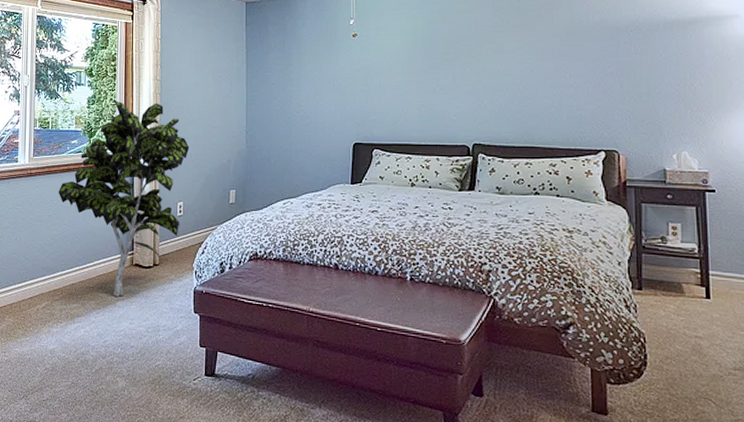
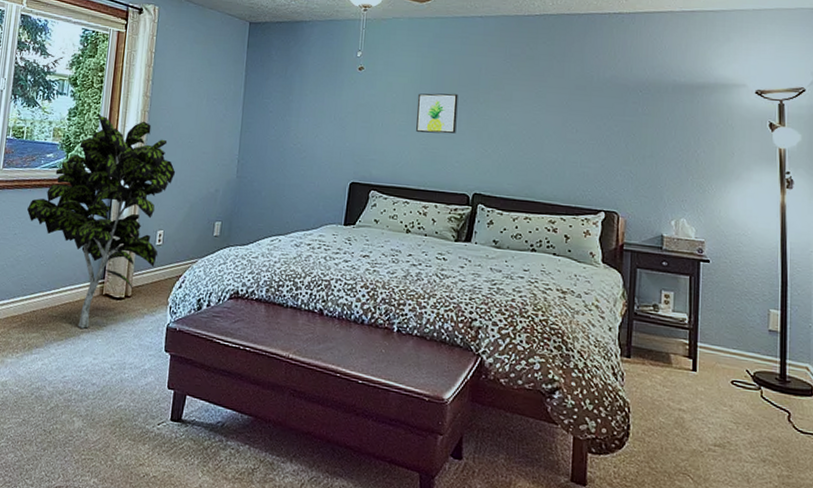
wall art: none [411,50,451,91] -> present [416,93,458,134]

